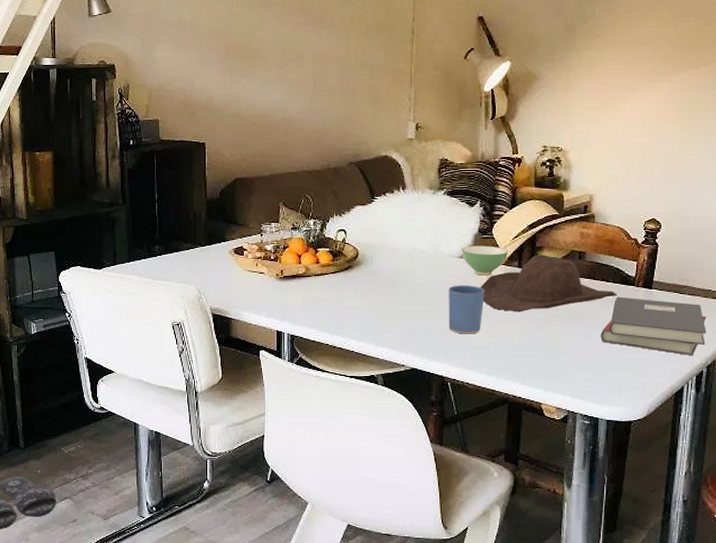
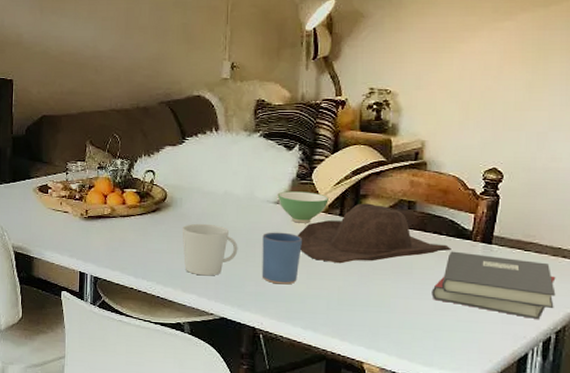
cup: none [373,279,426,329] -> present [182,223,238,276]

